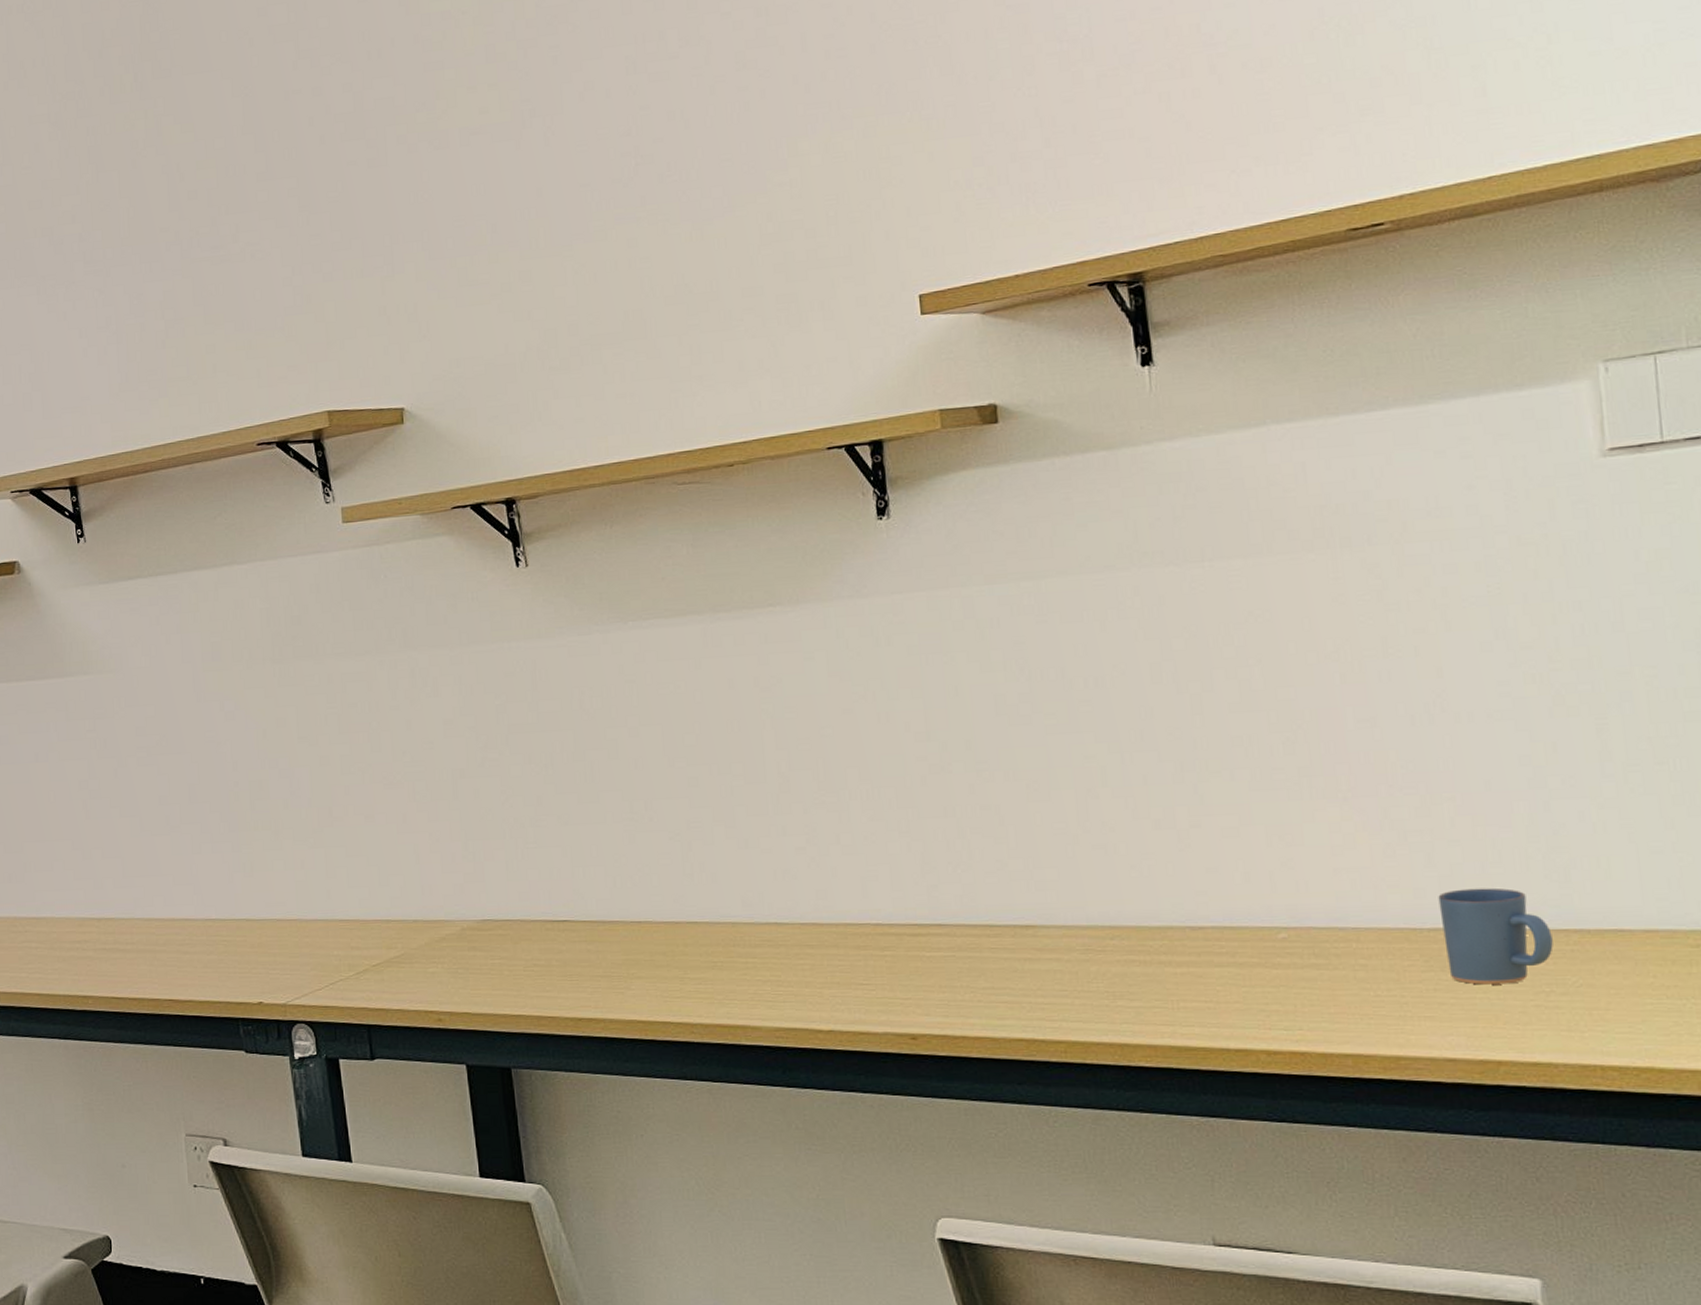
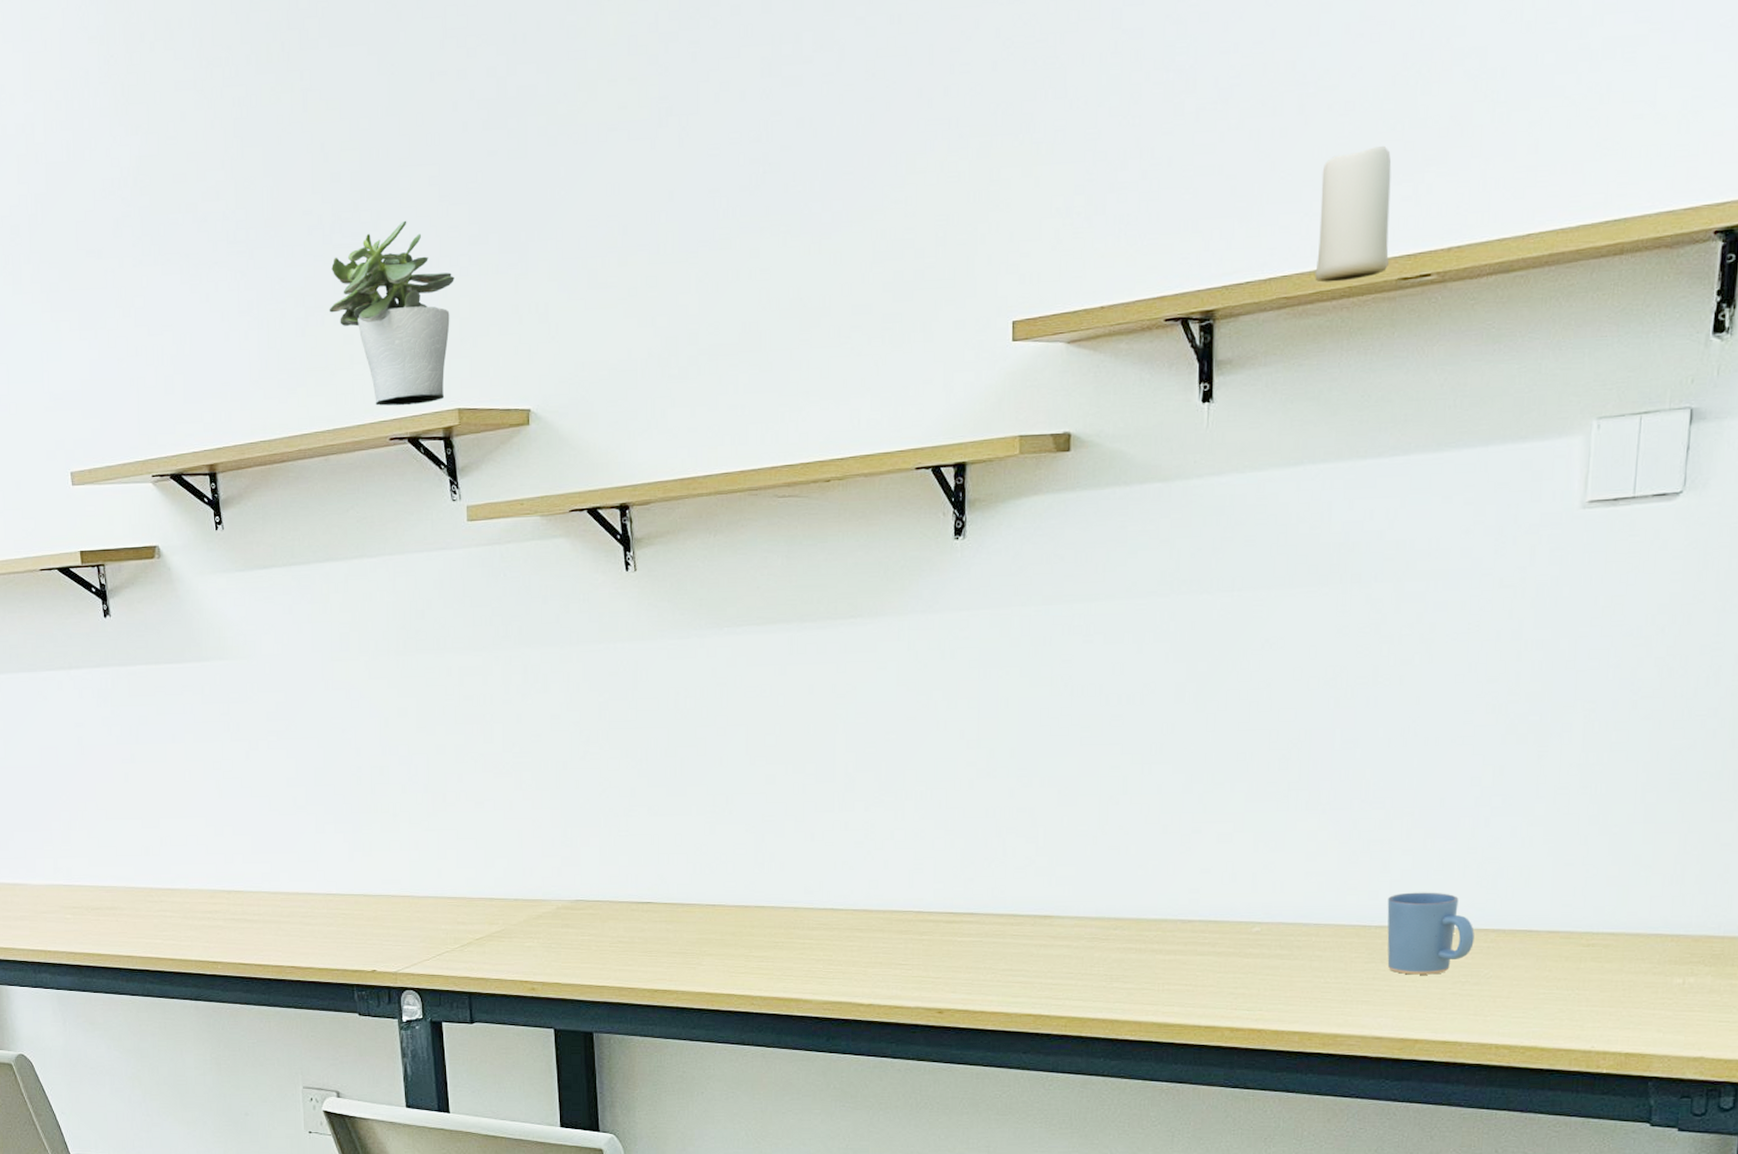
potted plant: none [189,231,318,412] -> present [329,220,454,406]
candle: none [1244,98,1334,238] -> present [1315,145,1392,283]

